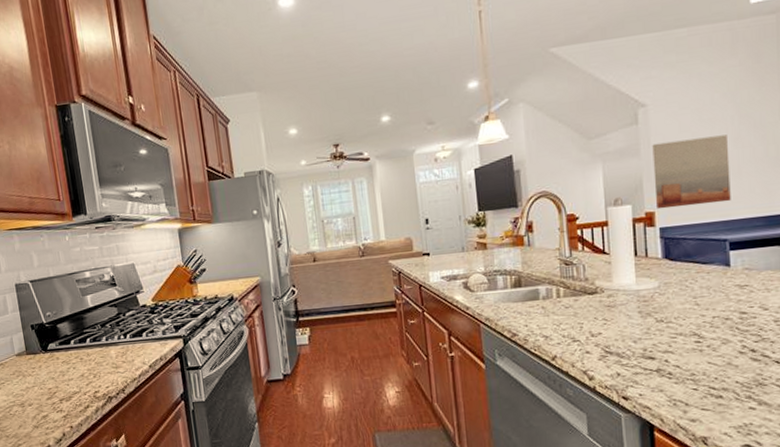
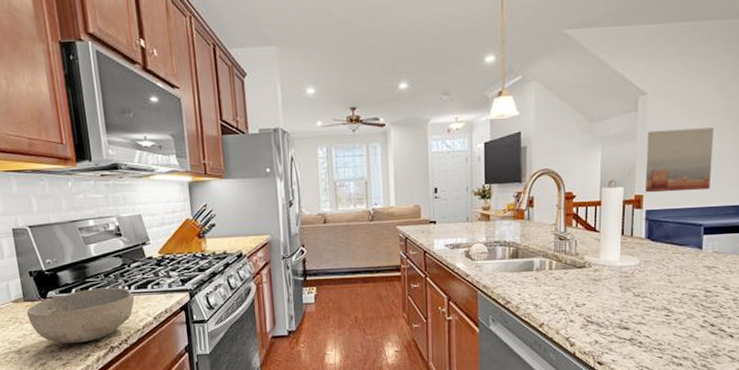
bowl: none [29,336,131,396] -> present [27,287,135,344]

